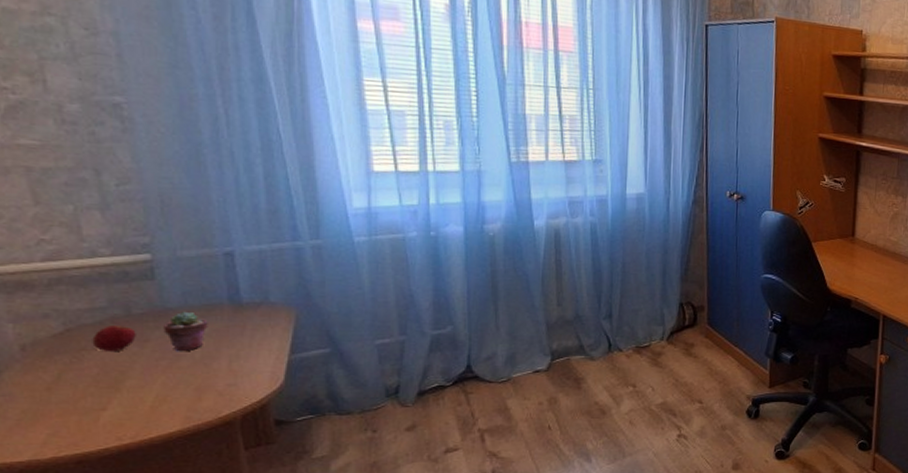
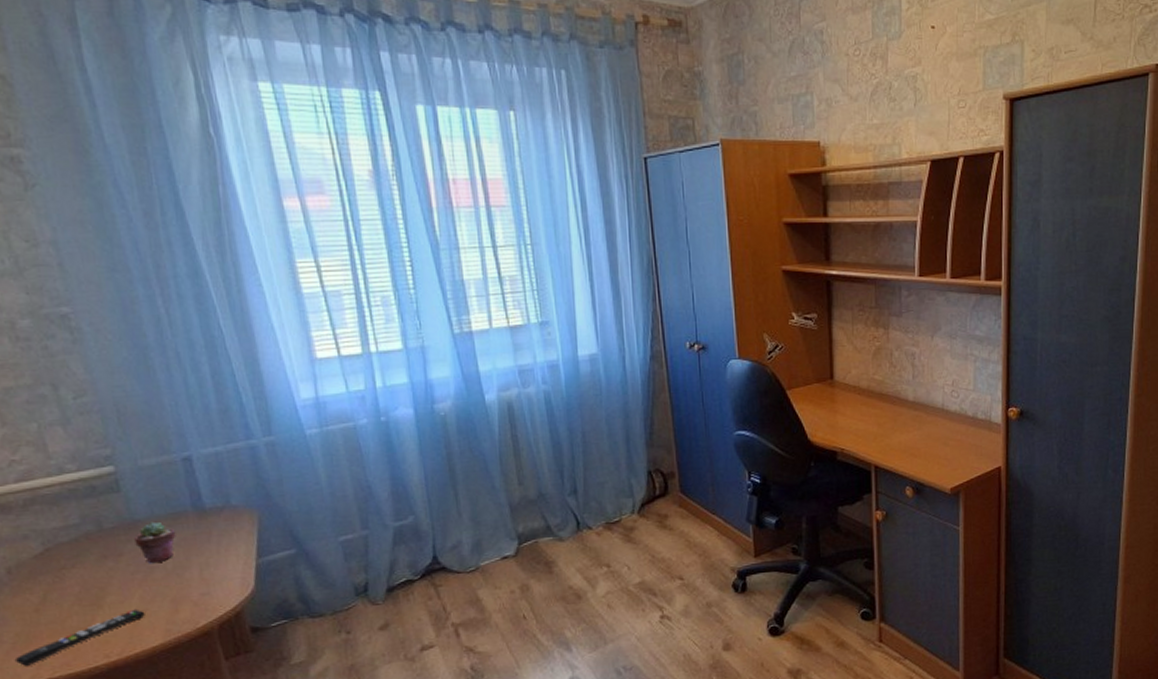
remote control: none [17,394,166,445] -> present [14,609,145,667]
apple: present [92,326,136,351] -> none [70,541,111,568]

